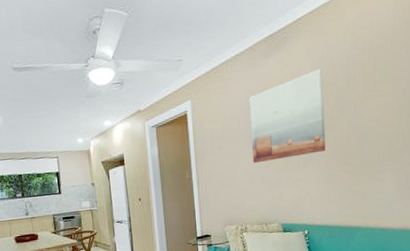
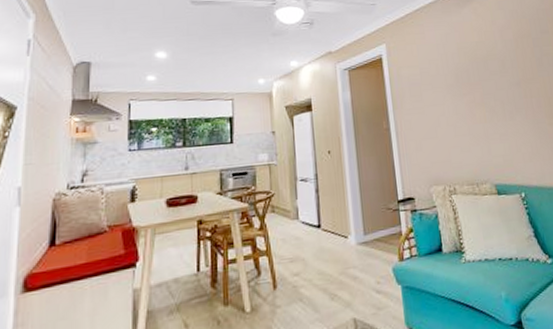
wall art: present [249,68,326,164] -> none [446,20,531,114]

